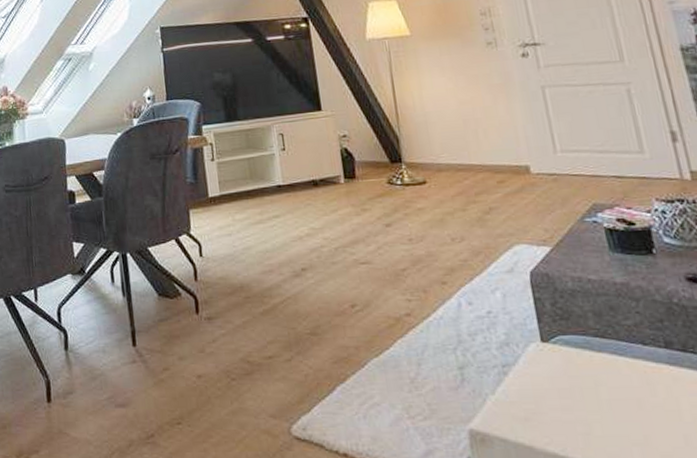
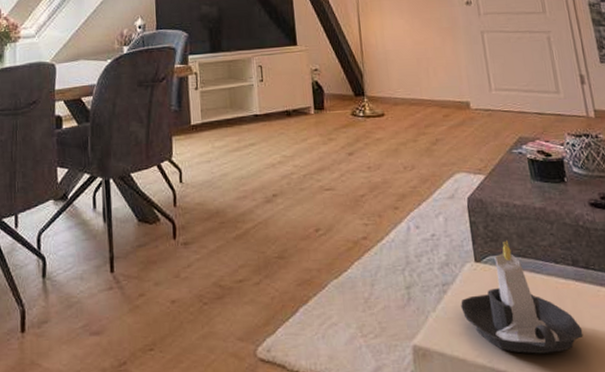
candle: none [525,319,681,444] -> present [460,240,584,354]

